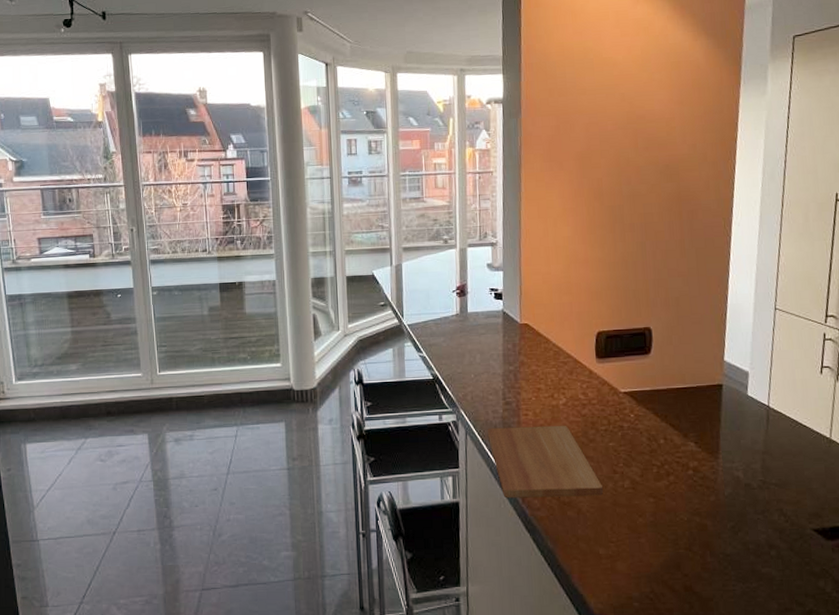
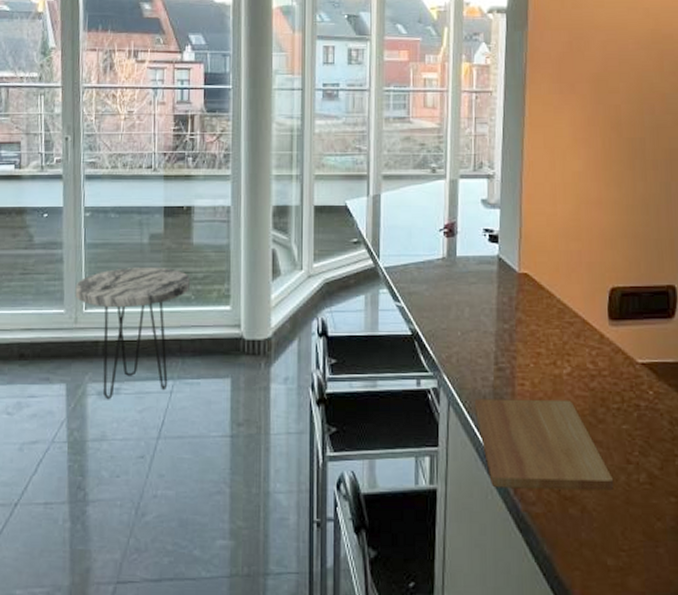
side table: none [149,334,245,445] -> present [75,266,190,400]

